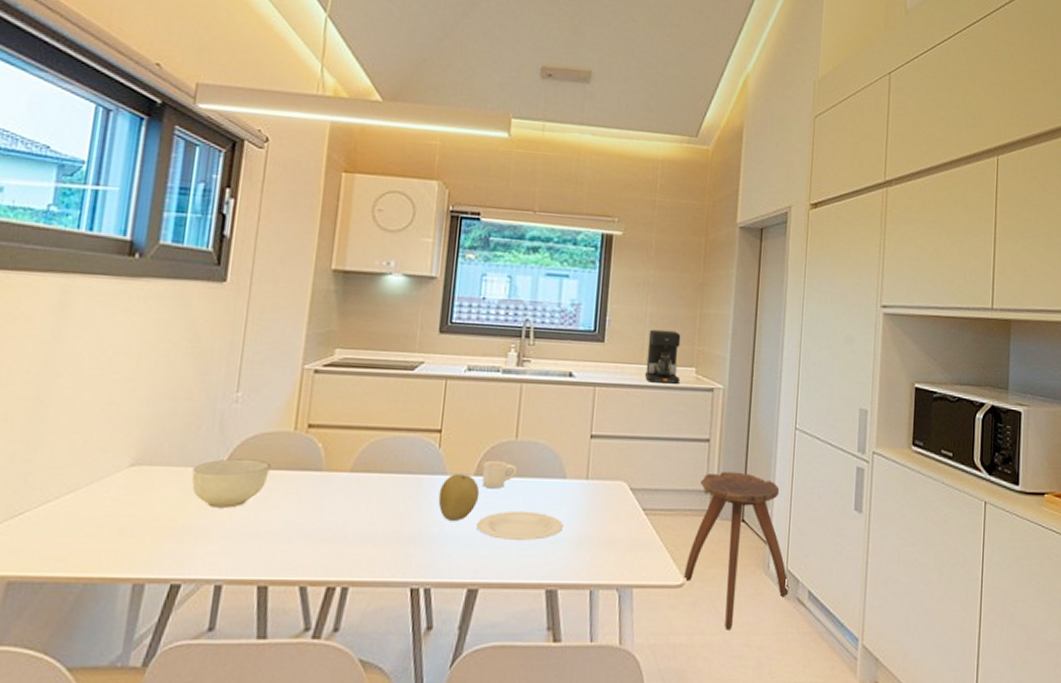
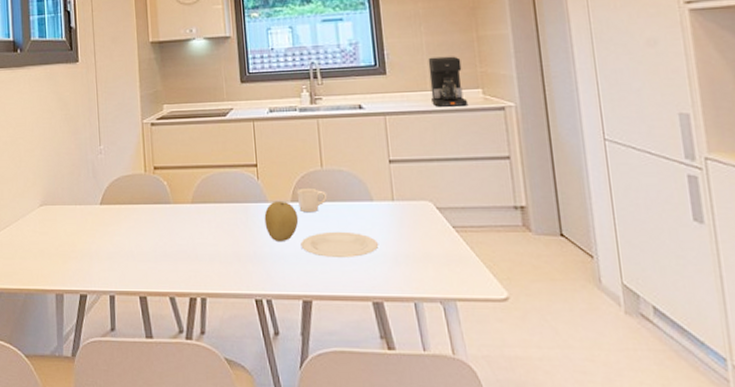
bowl: present [191,458,270,508] -> none [80,197,133,235]
stool: present [684,471,789,630] -> none [507,187,630,344]

